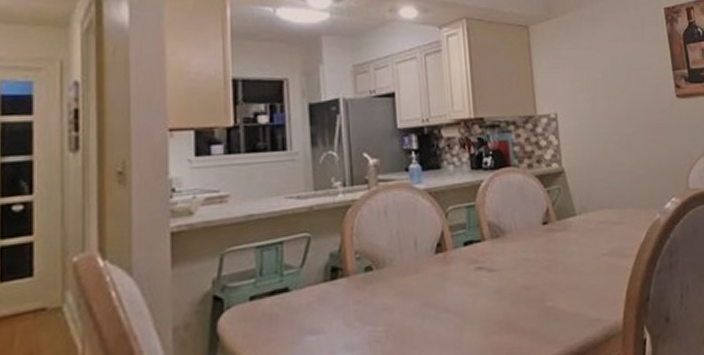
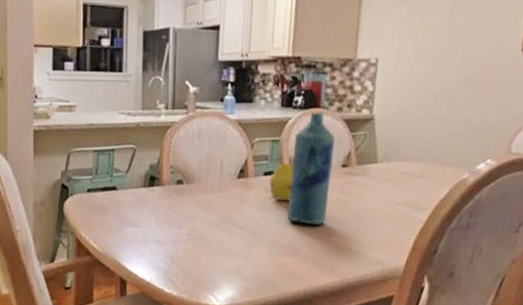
fruit: none [470,228,496,272] -> present [269,163,293,201]
bottle: none [489,171,537,294] -> present [287,112,335,226]

